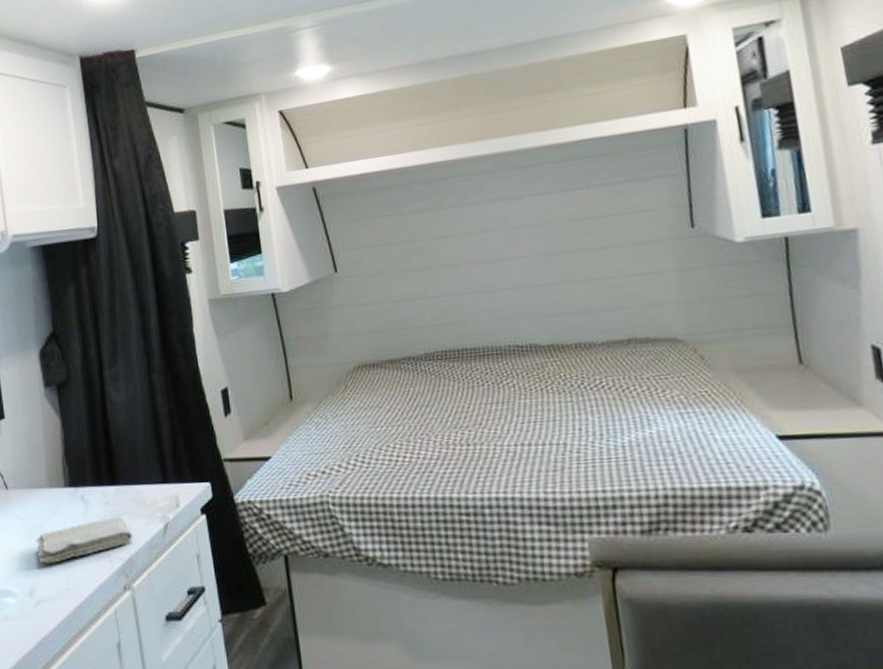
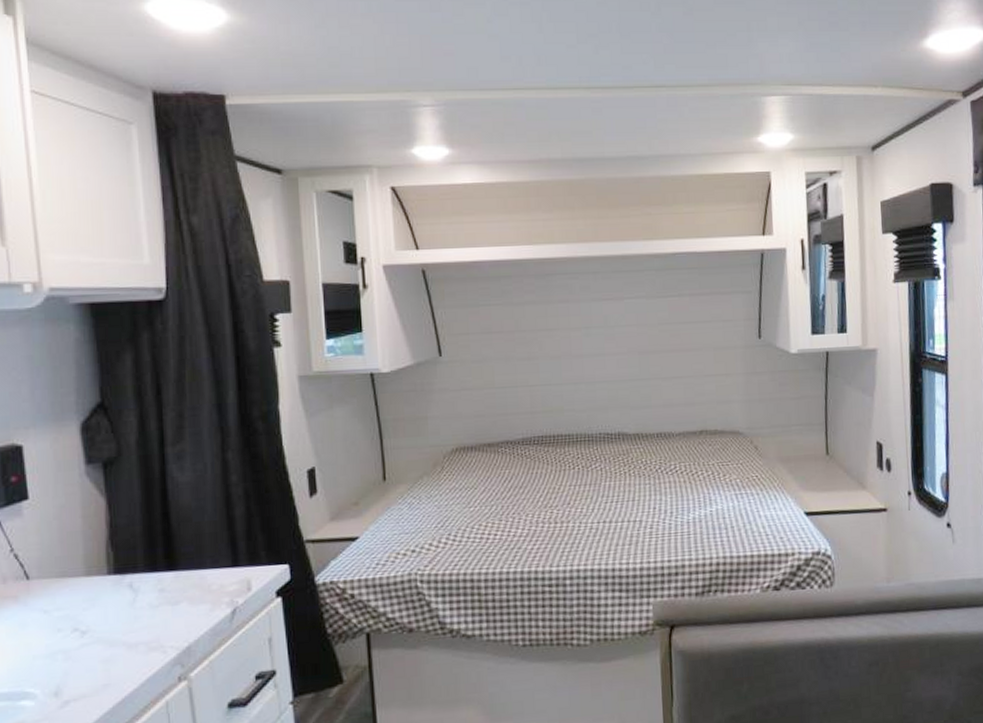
washcloth: present [36,517,133,564] -> none [66,604,192,660]

